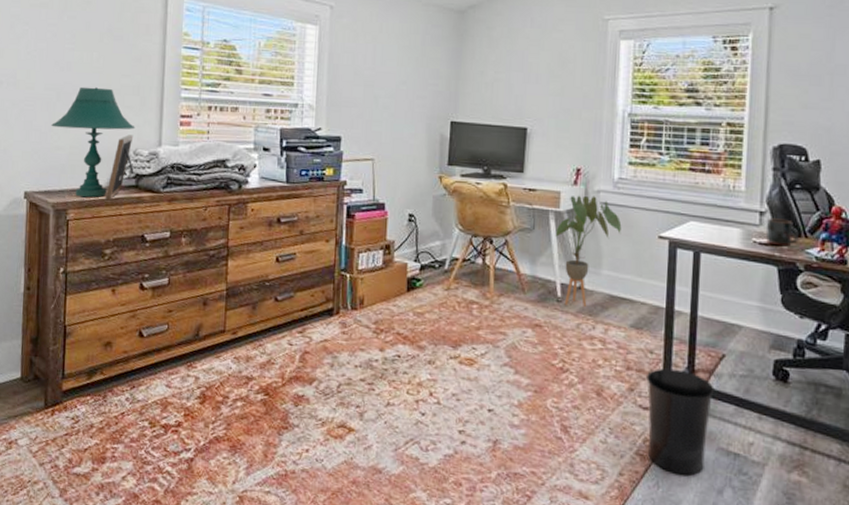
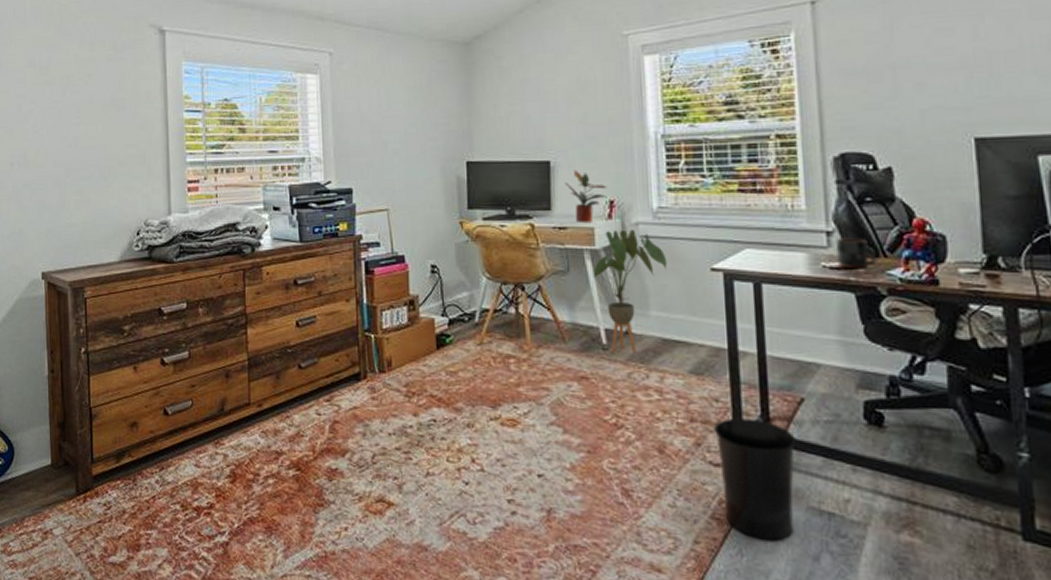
table lamp: present [50,86,135,198] -> none [62,160,144,274]
picture frame: present [105,134,134,201] -> none [120,205,146,275]
potted plant: none [537,138,575,188] -> present [564,170,607,224]

